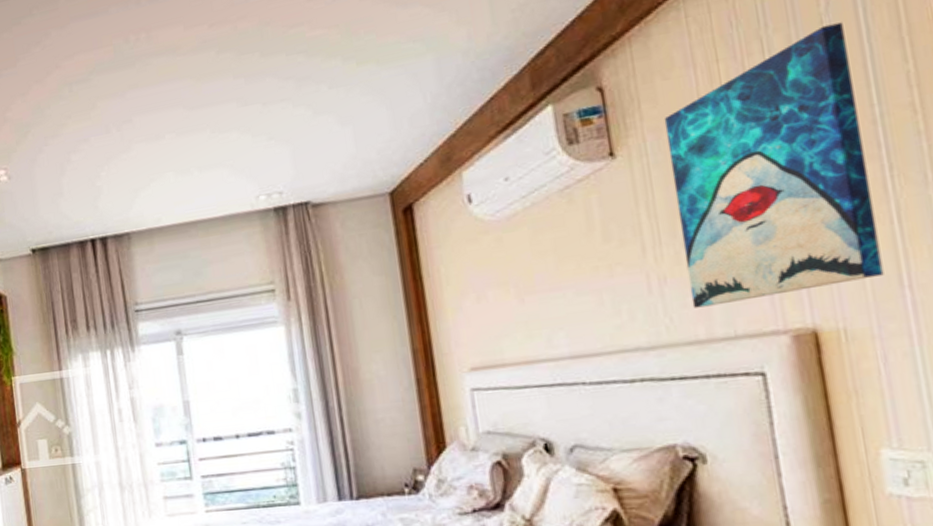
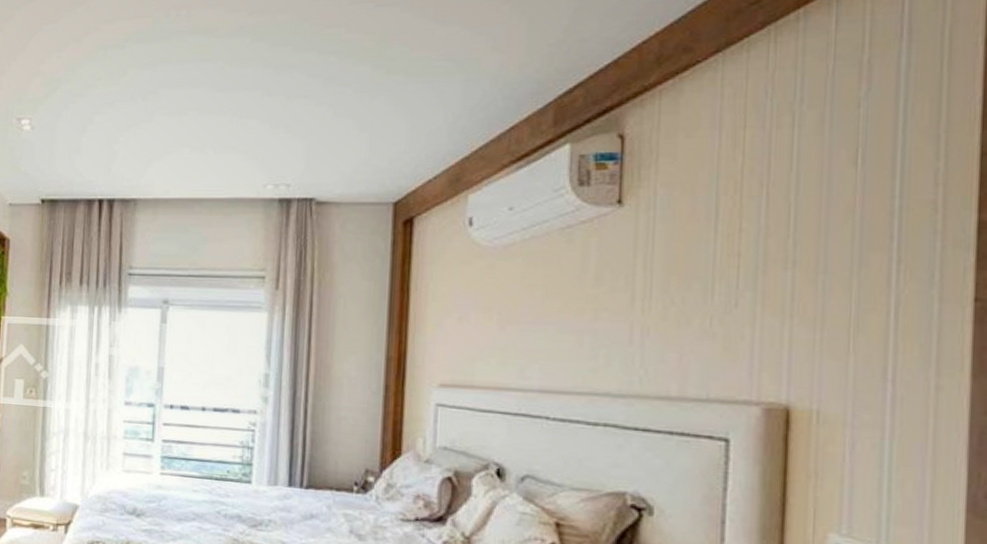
wall art: present [664,22,884,308] -> none [670,109,880,367]

